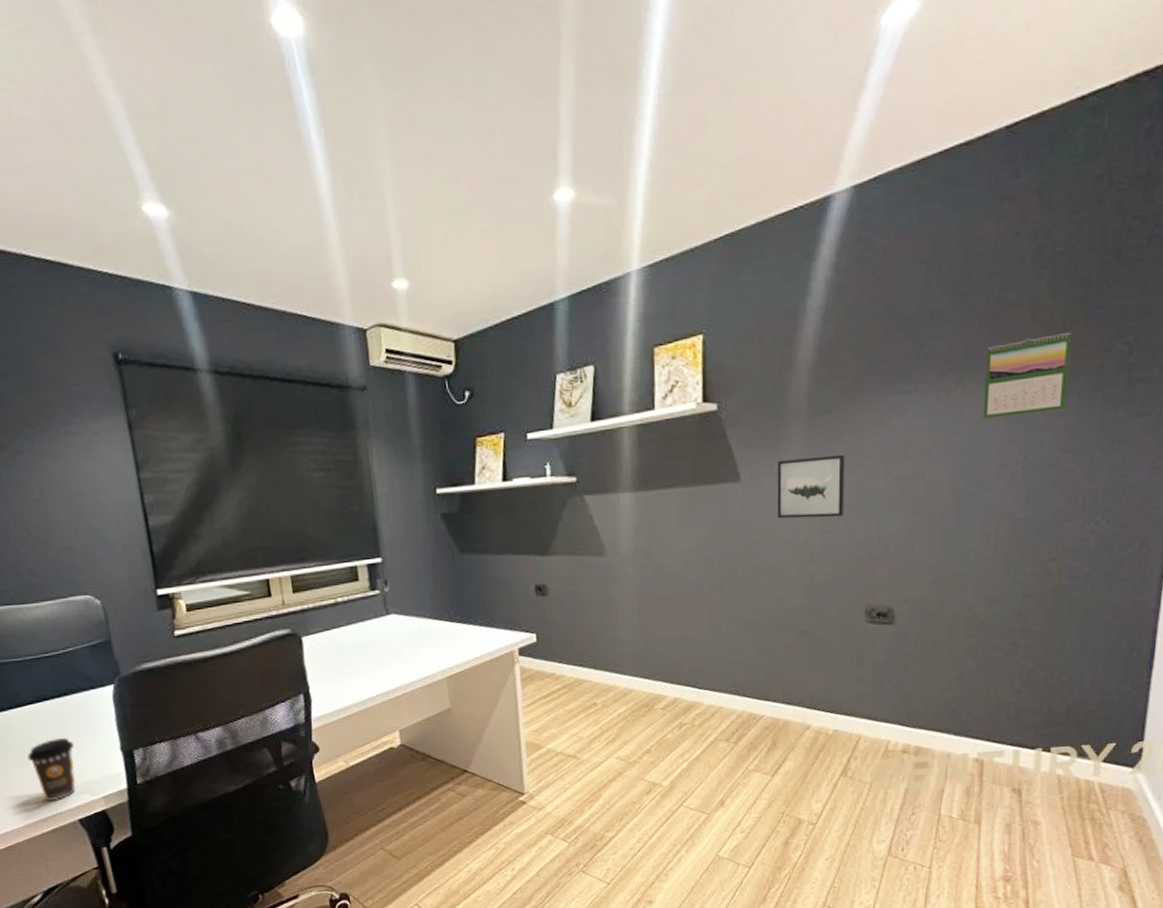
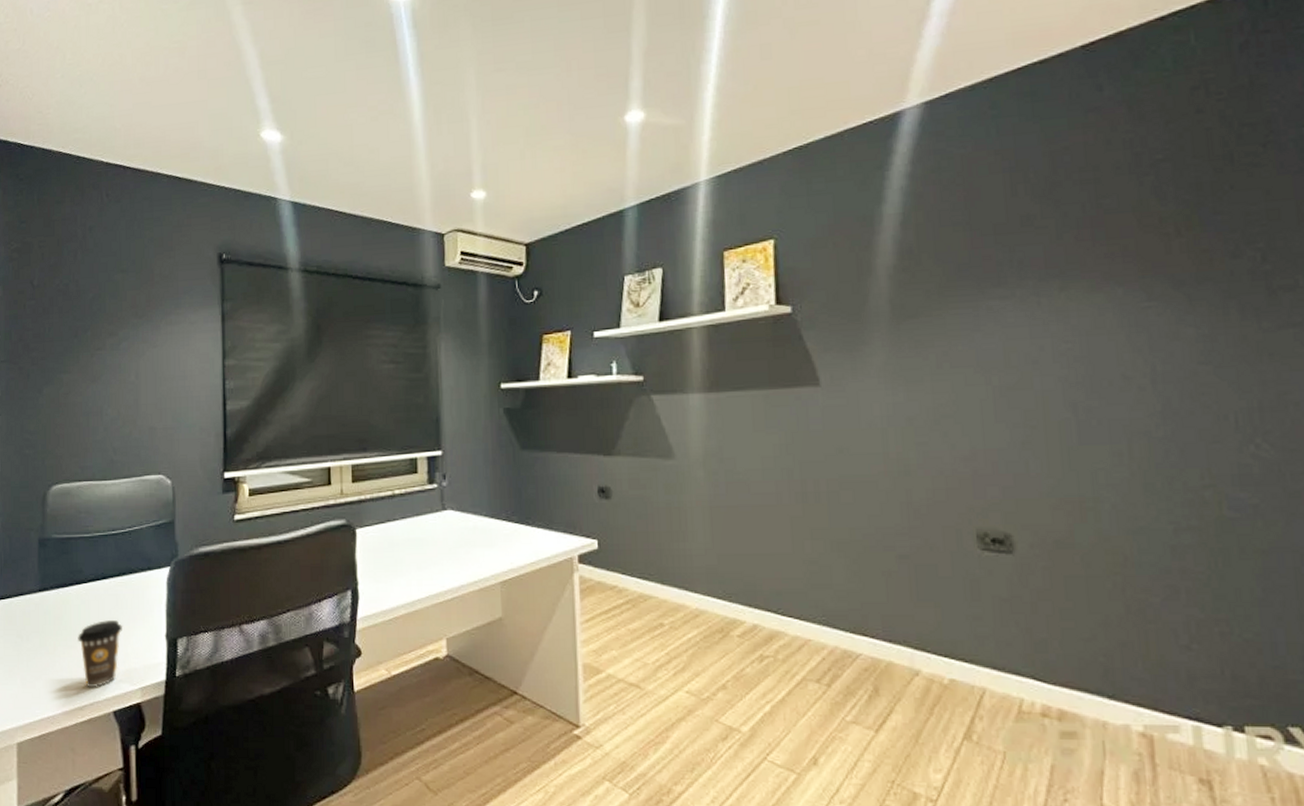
wall art: present [777,454,845,519] -> none [860,360,941,428]
calendar: present [983,333,1071,419] -> none [1089,239,1195,326]

